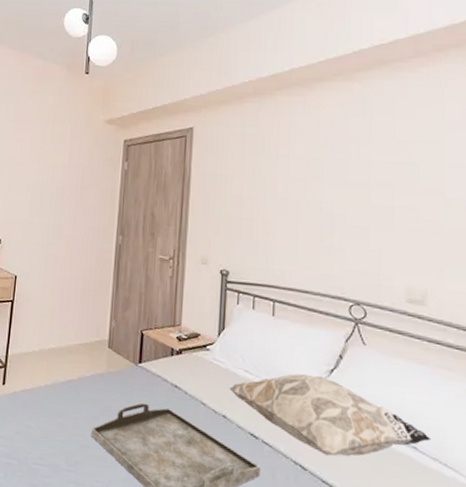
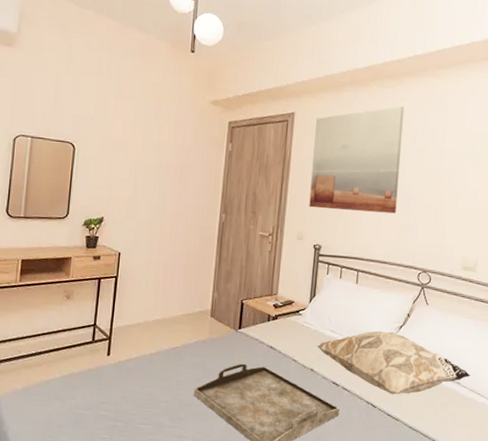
wall art: none [213,115,318,235] -> present [309,106,404,214]

